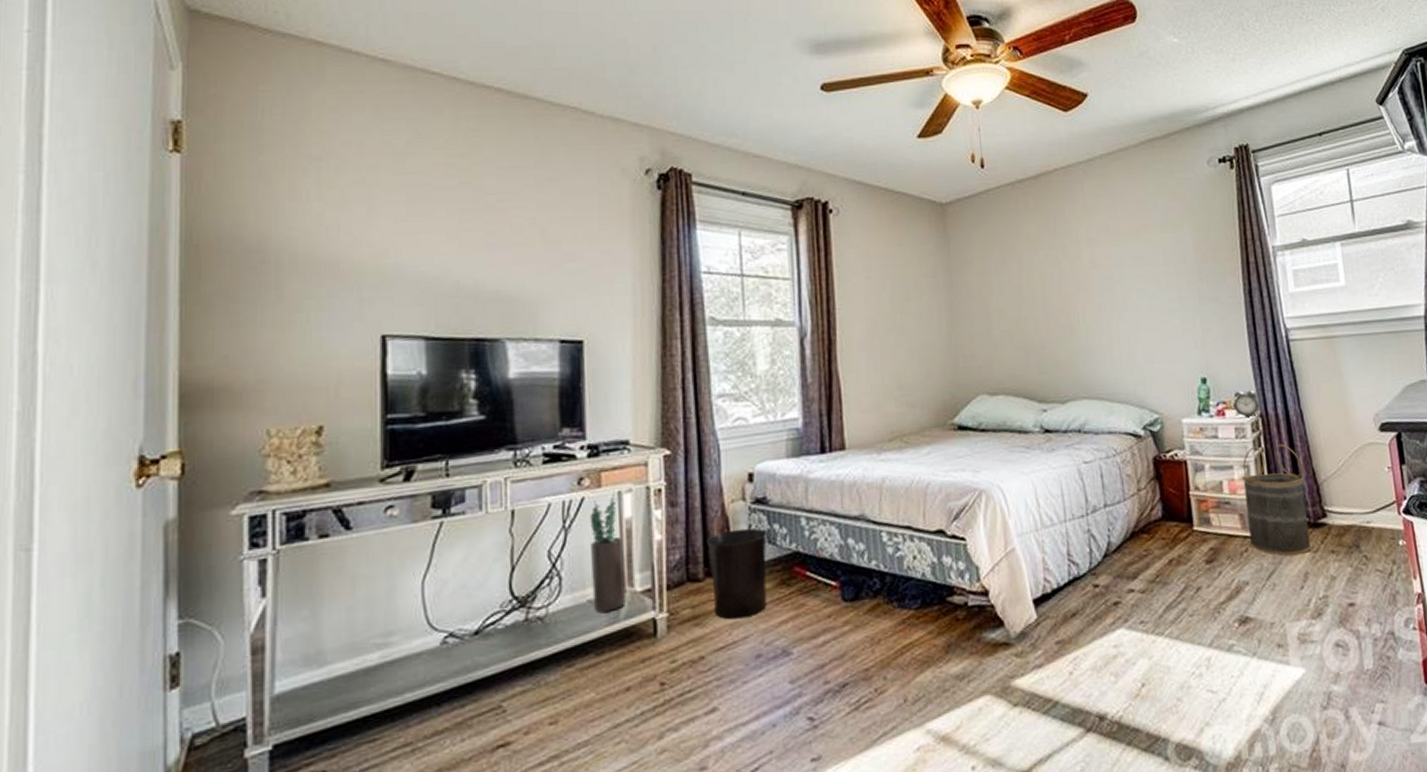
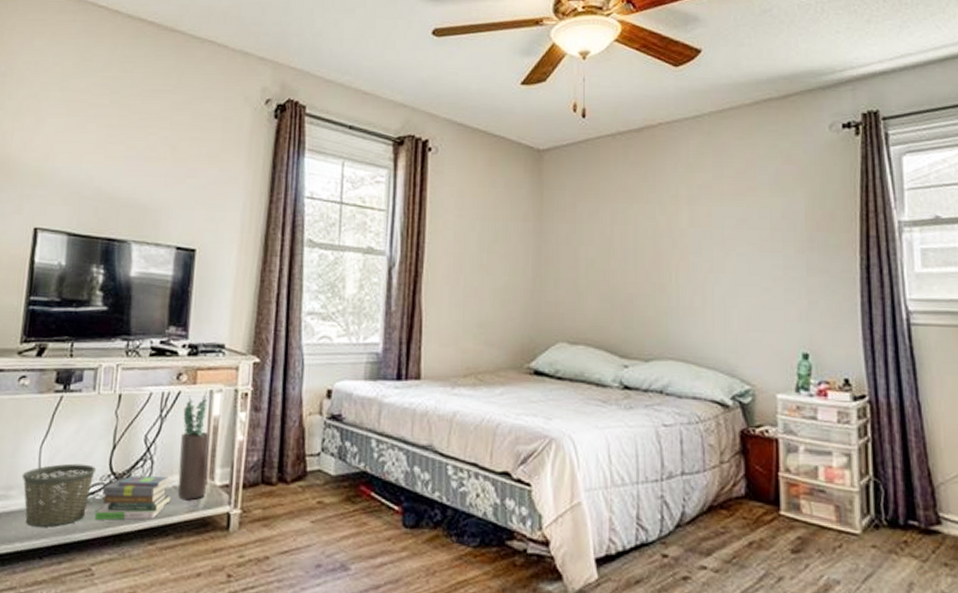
basket: none [403,592,495,672] -> present [21,463,97,527]
books: none [499,590,587,651] -> present [95,475,171,520]
waste bin: present [707,528,768,620] -> none [283,441,338,527]
alarm clock: present [1233,390,1261,417] -> none [837,371,870,402]
basket: present [1242,444,1312,556] -> none [842,434,920,562]

